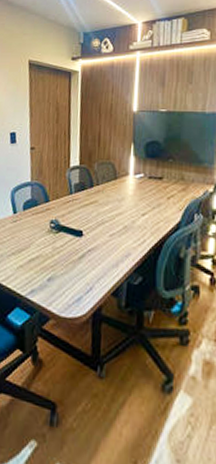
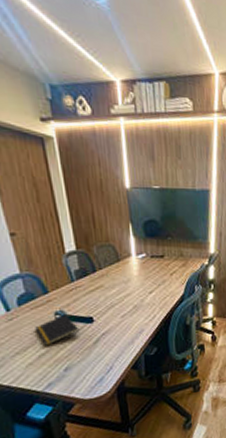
notepad: none [32,224,69,252] -> present [35,315,80,346]

